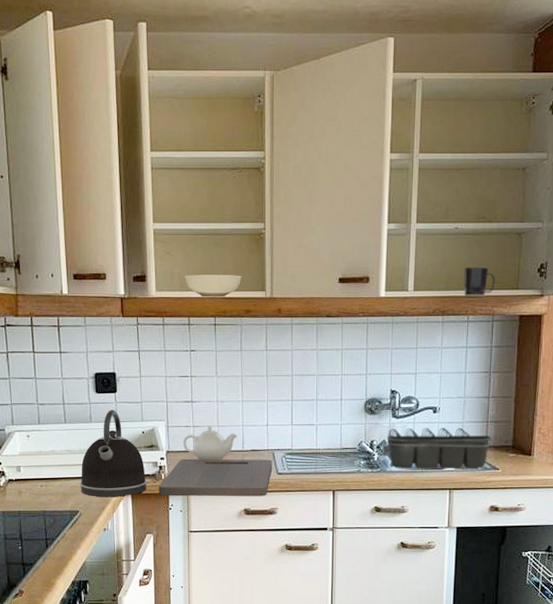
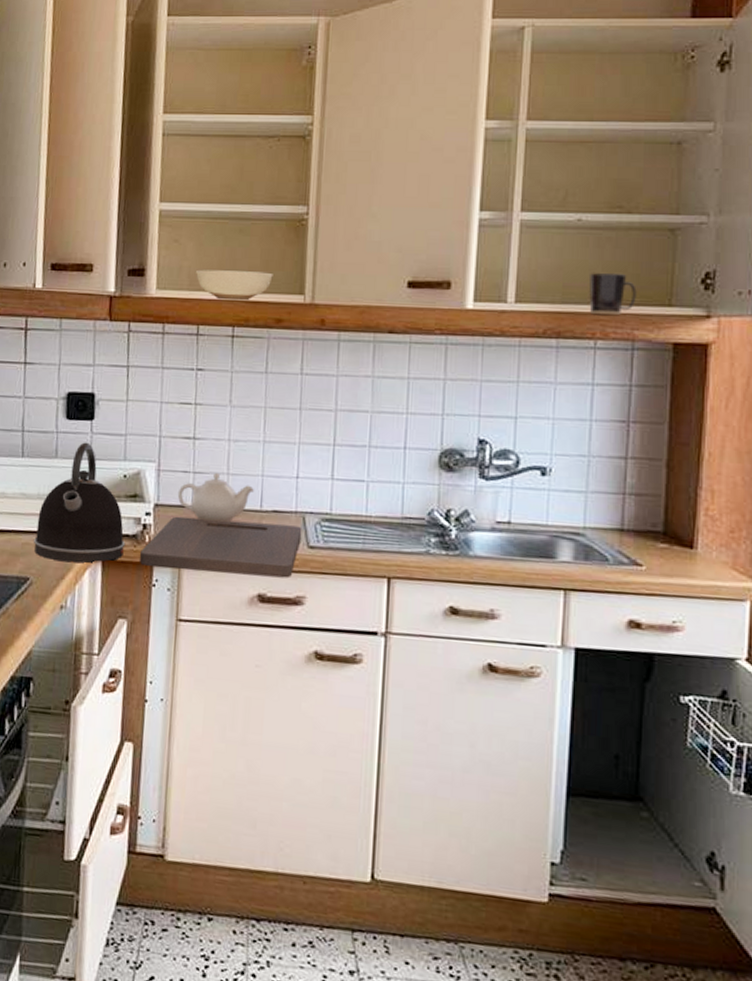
dish rack: present [381,427,492,470] -> none [462,493,631,563]

